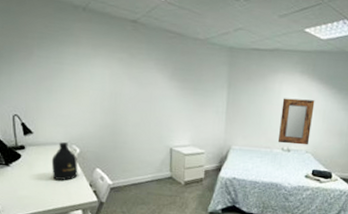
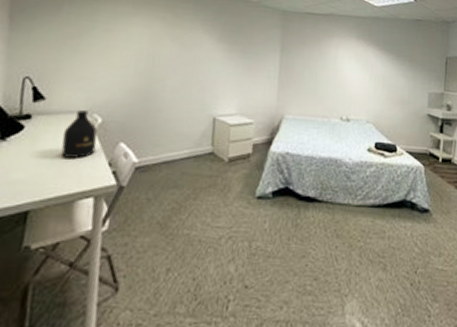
home mirror: present [278,98,315,145] -> none [336,63,373,114]

